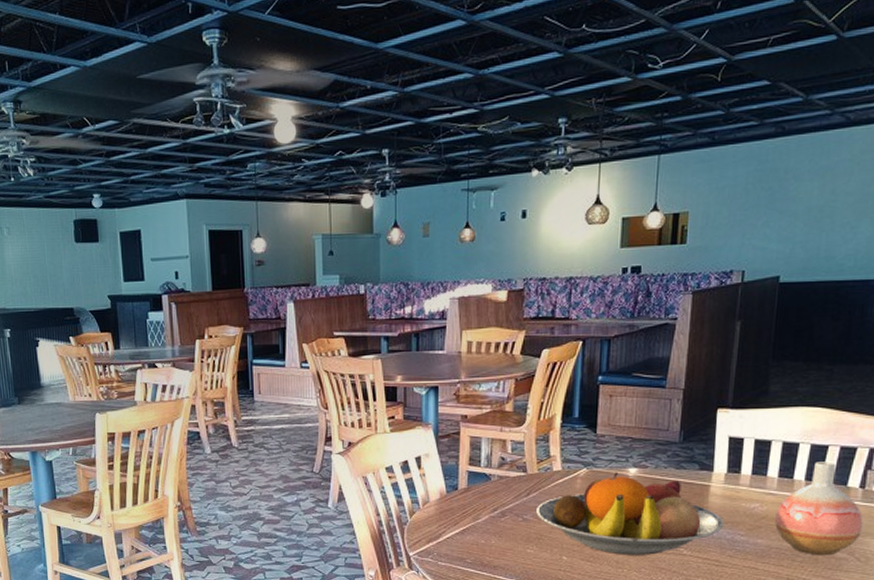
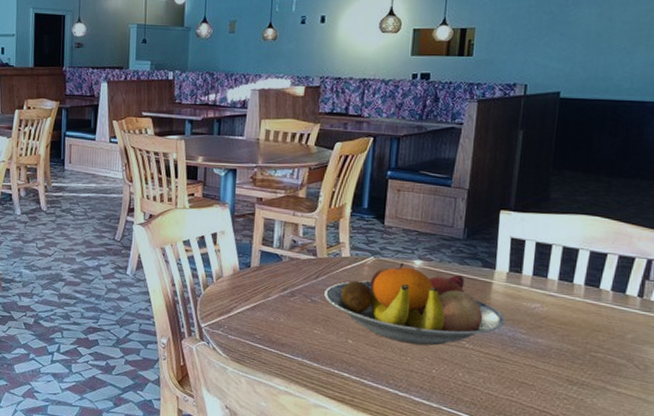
vase: present [775,461,863,556] -> none [555,268,642,361]

